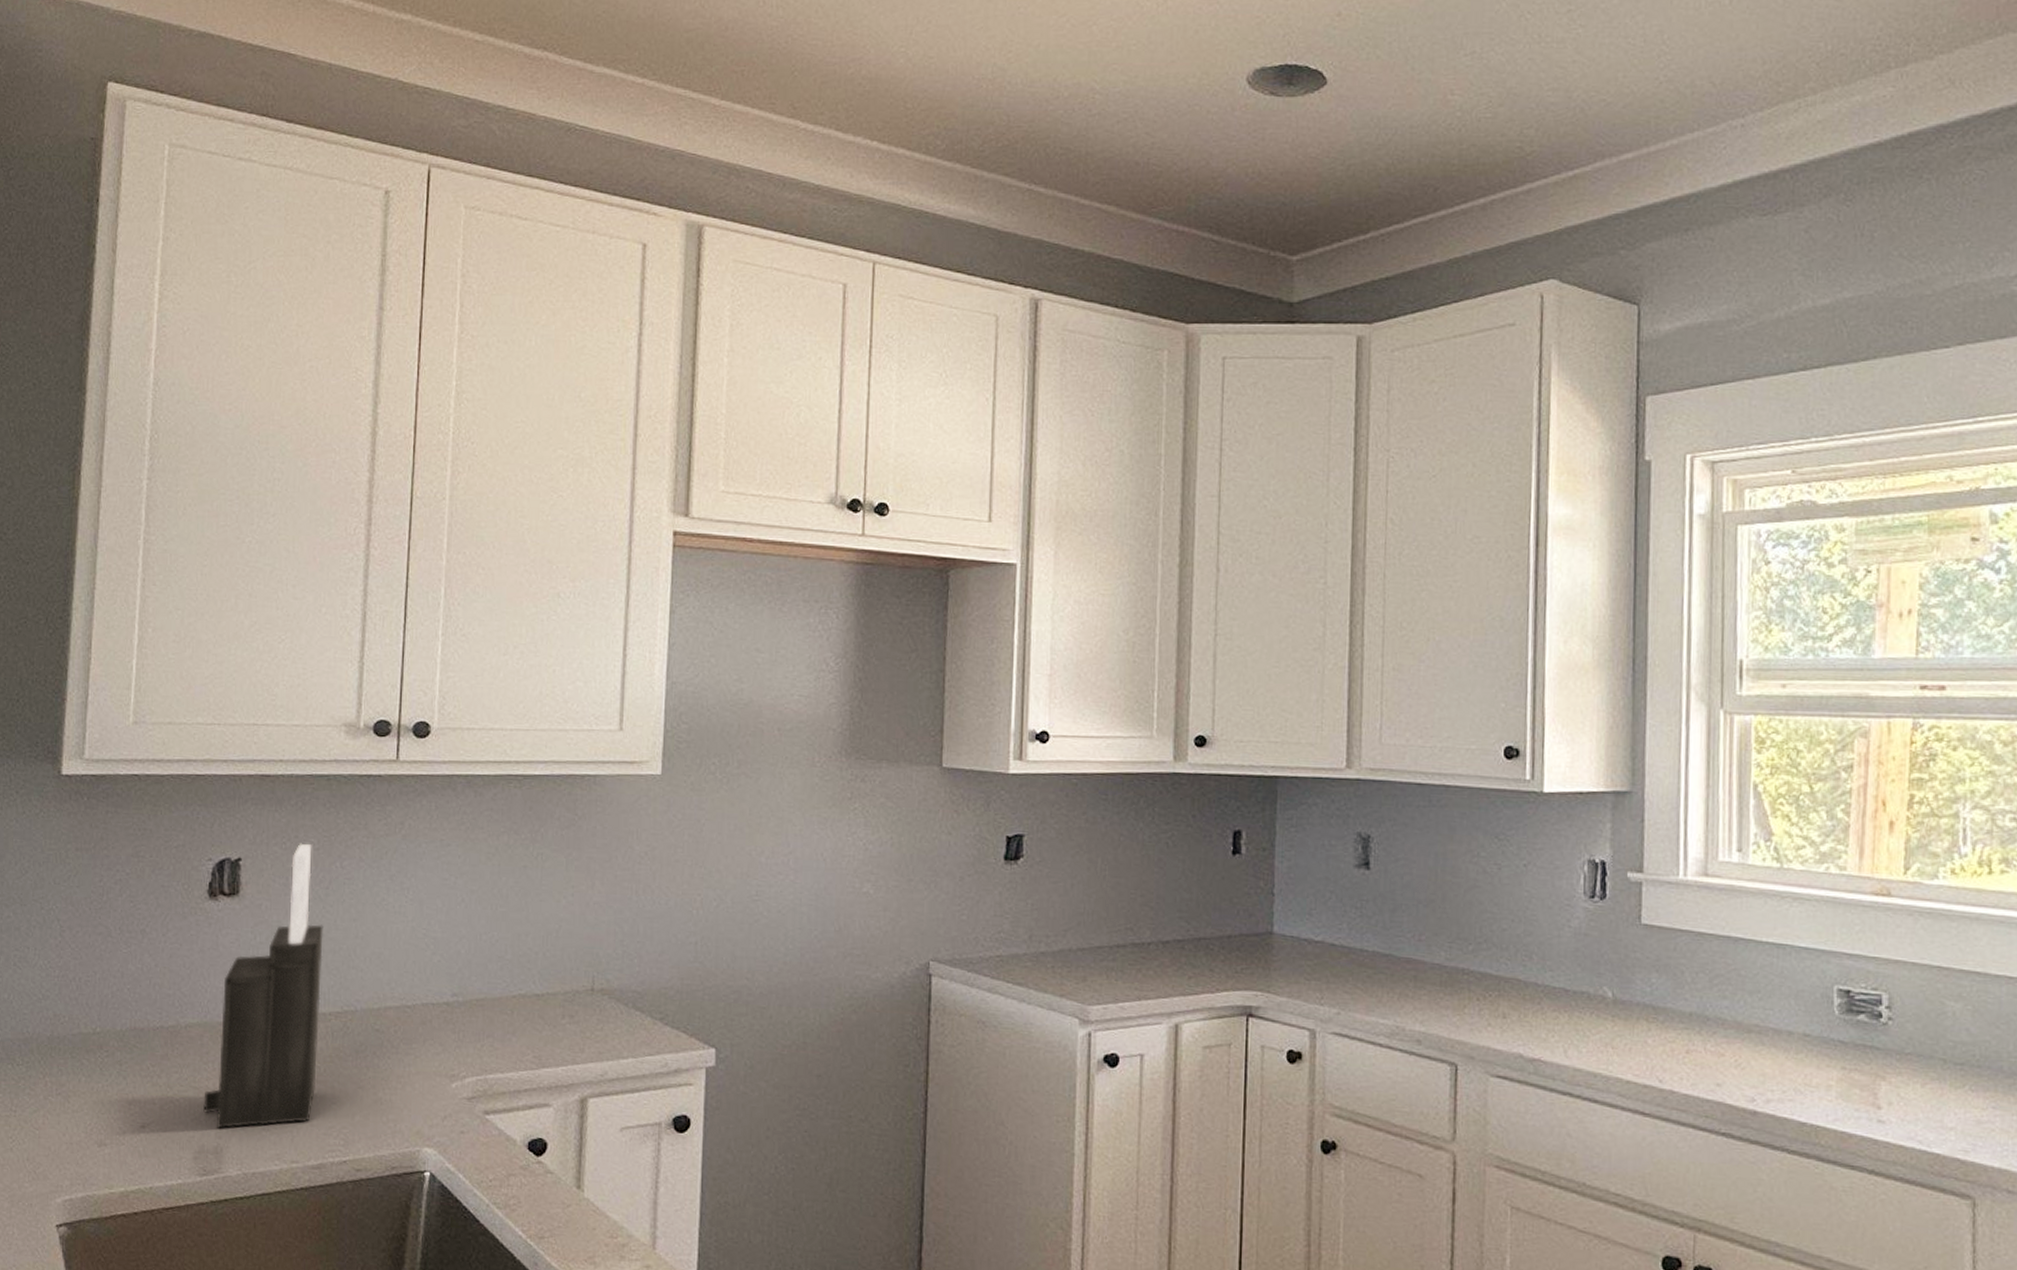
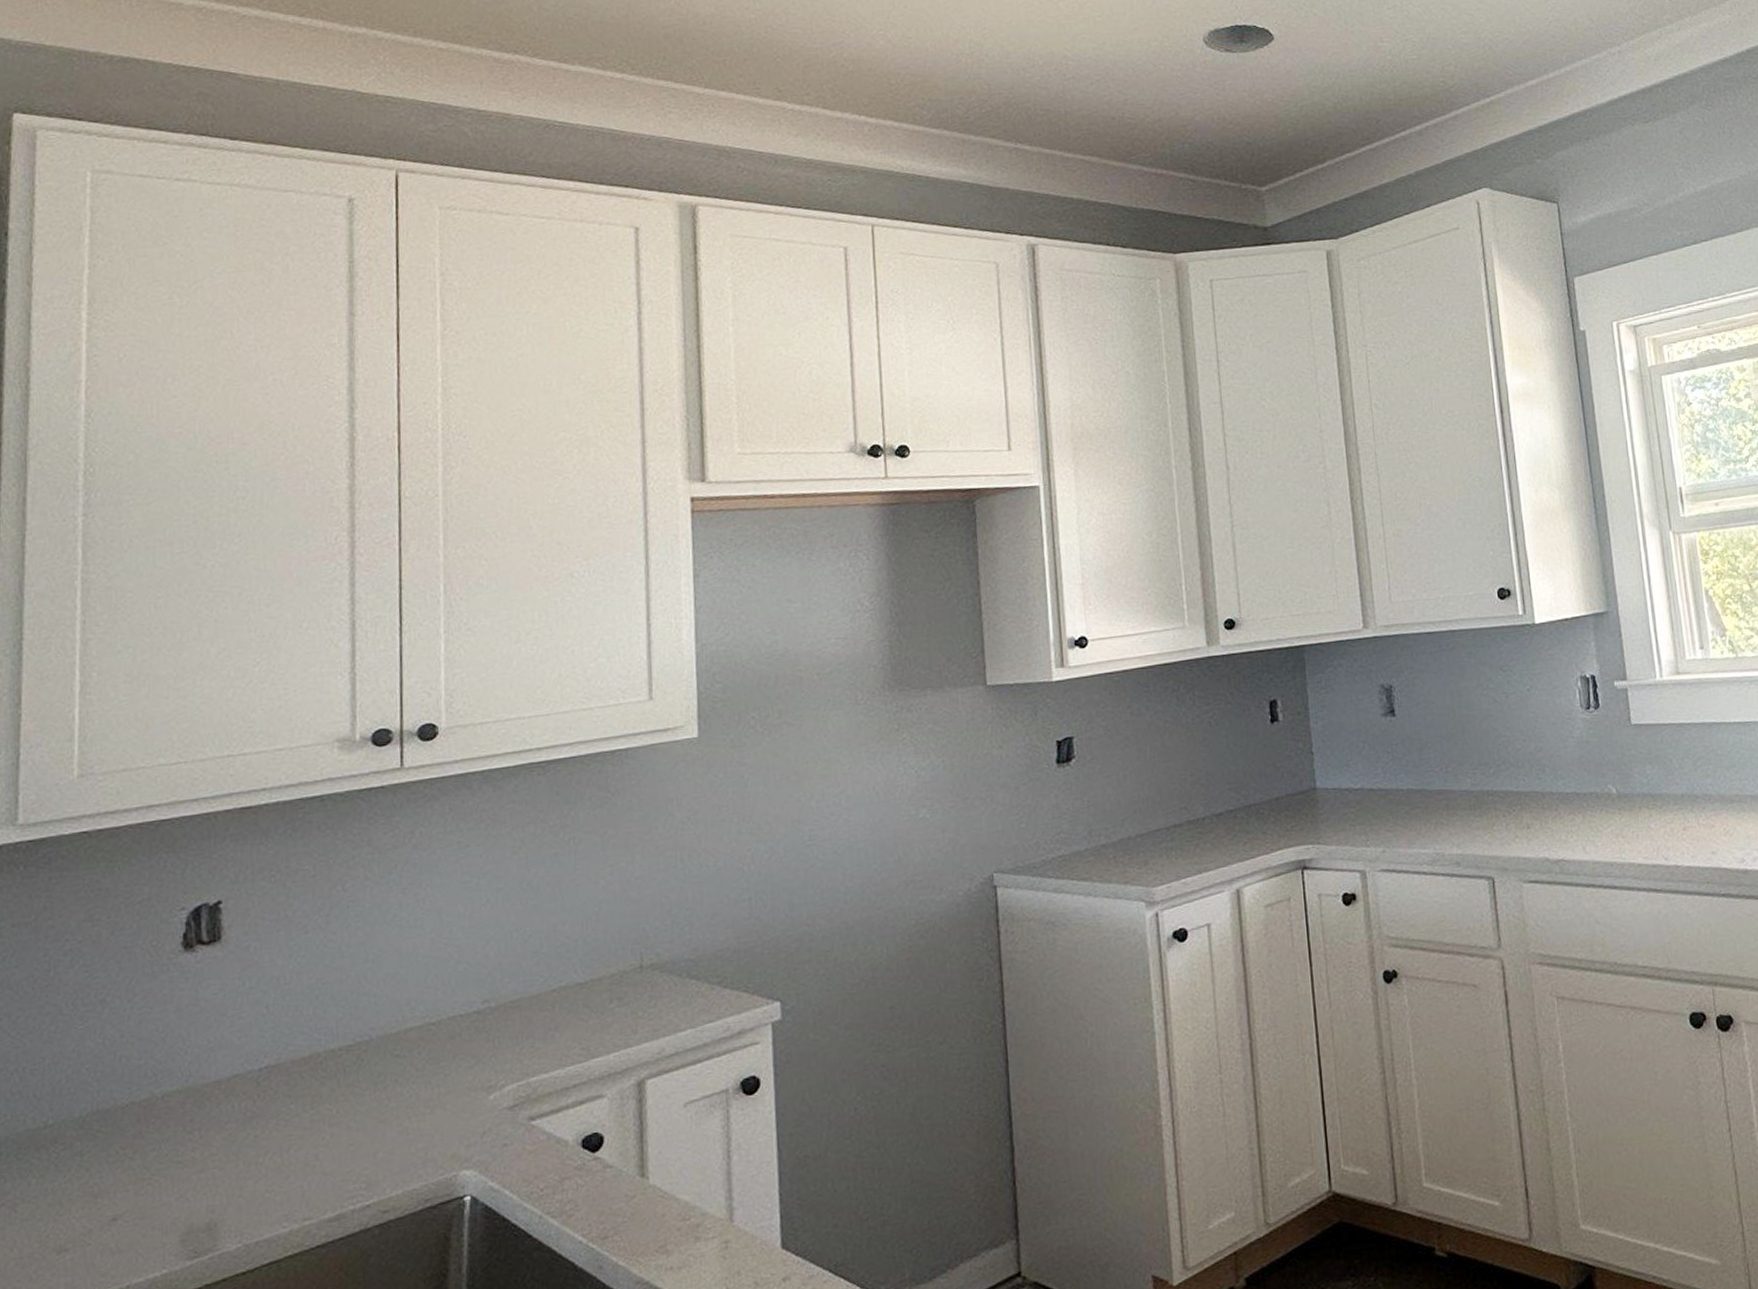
knife block: present [203,843,323,1129] -> none [190,872,328,1202]

